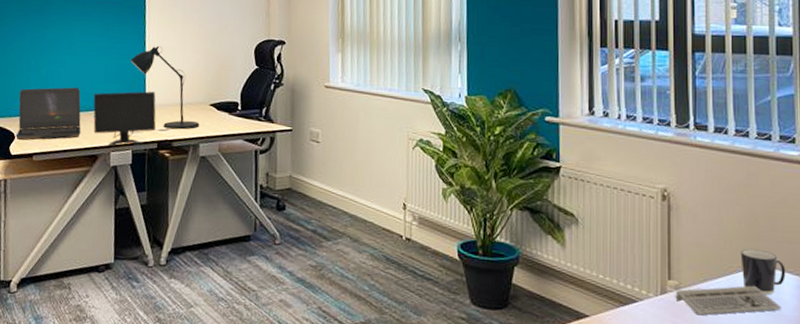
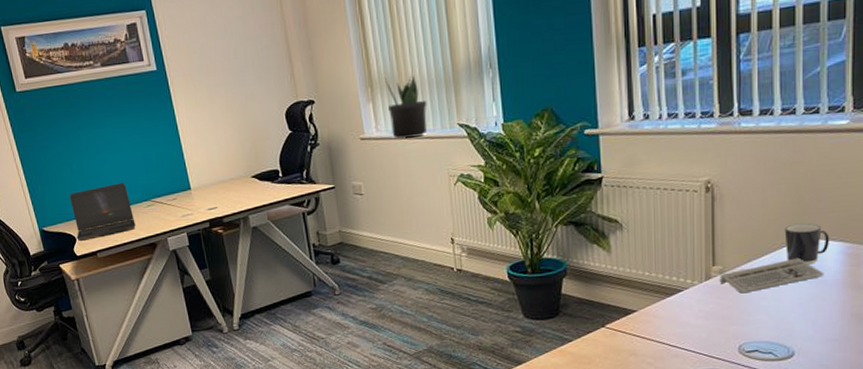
computer monitor: present [93,91,157,147] -> none [139,174,205,233]
desk lamp: present [130,46,200,130] -> none [166,128,246,207]
planter: none [355,33,395,95] -> present [385,74,427,139]

